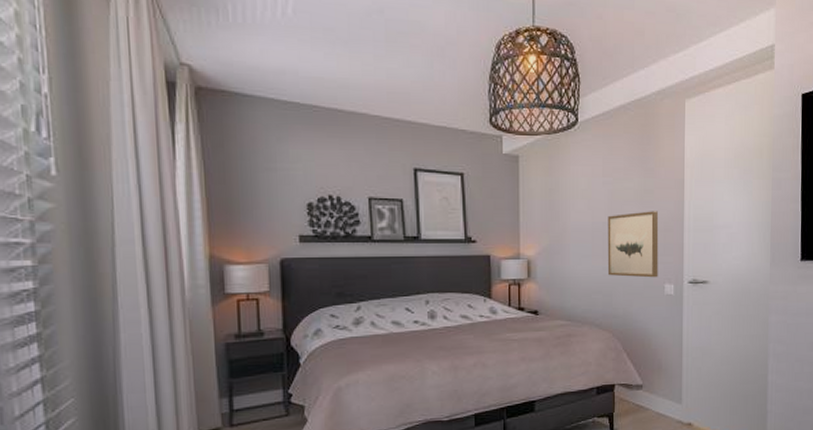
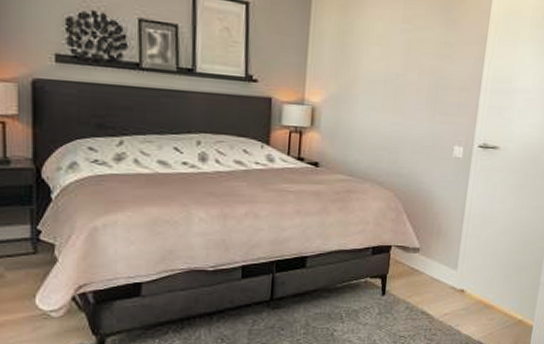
wall art: present [607,211,659,278] -> none [396,66,457,139]

